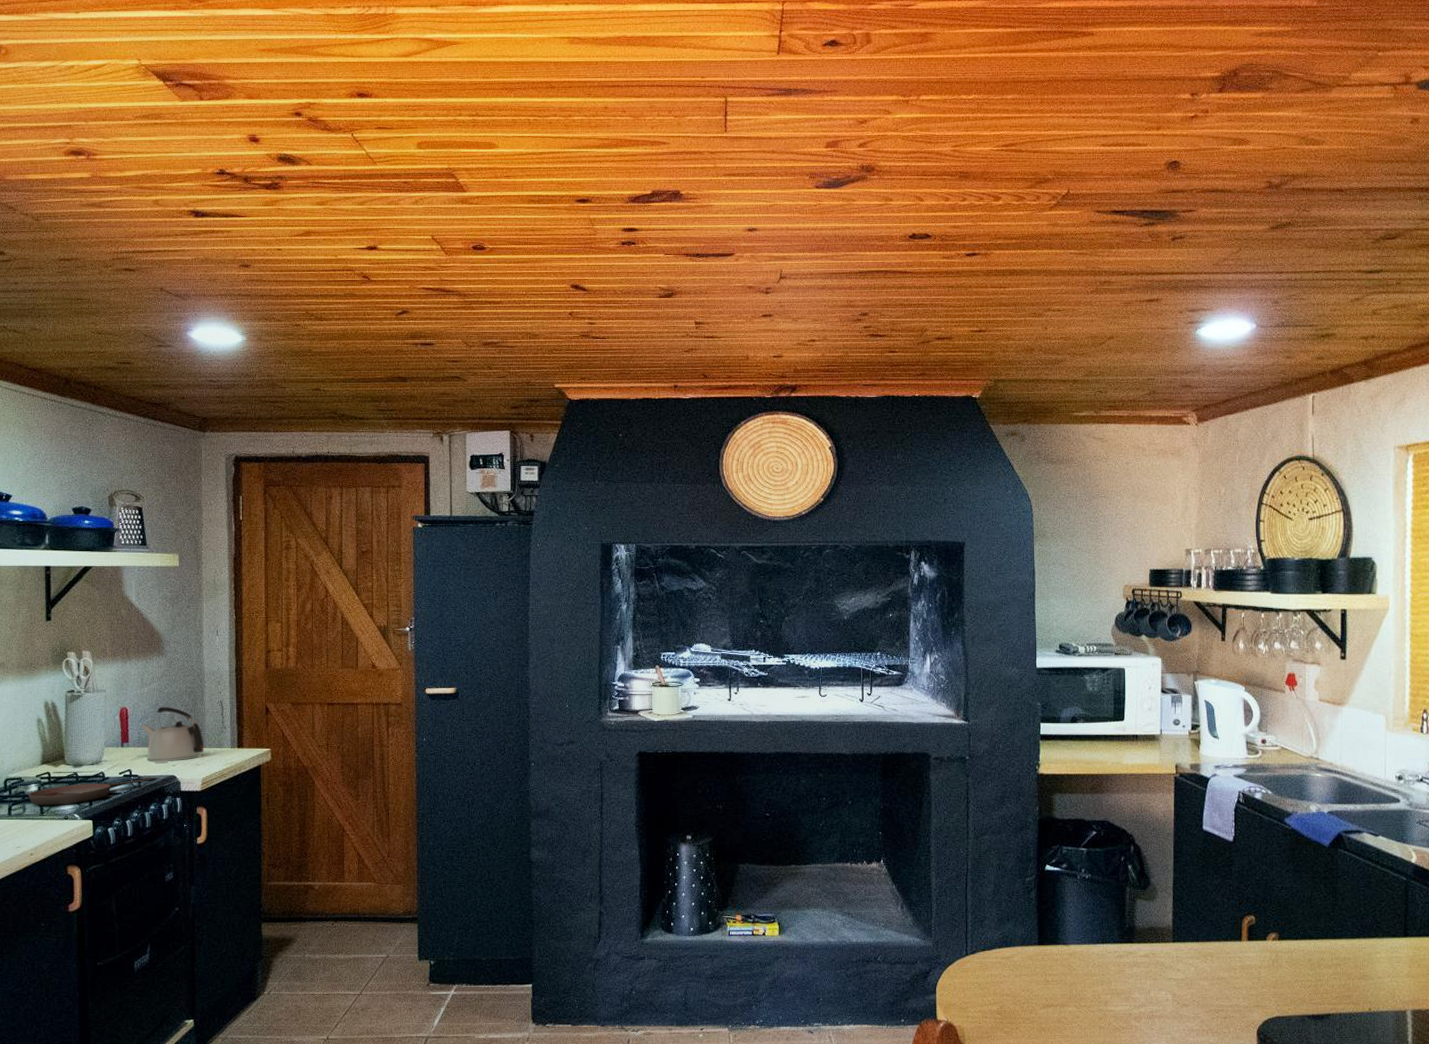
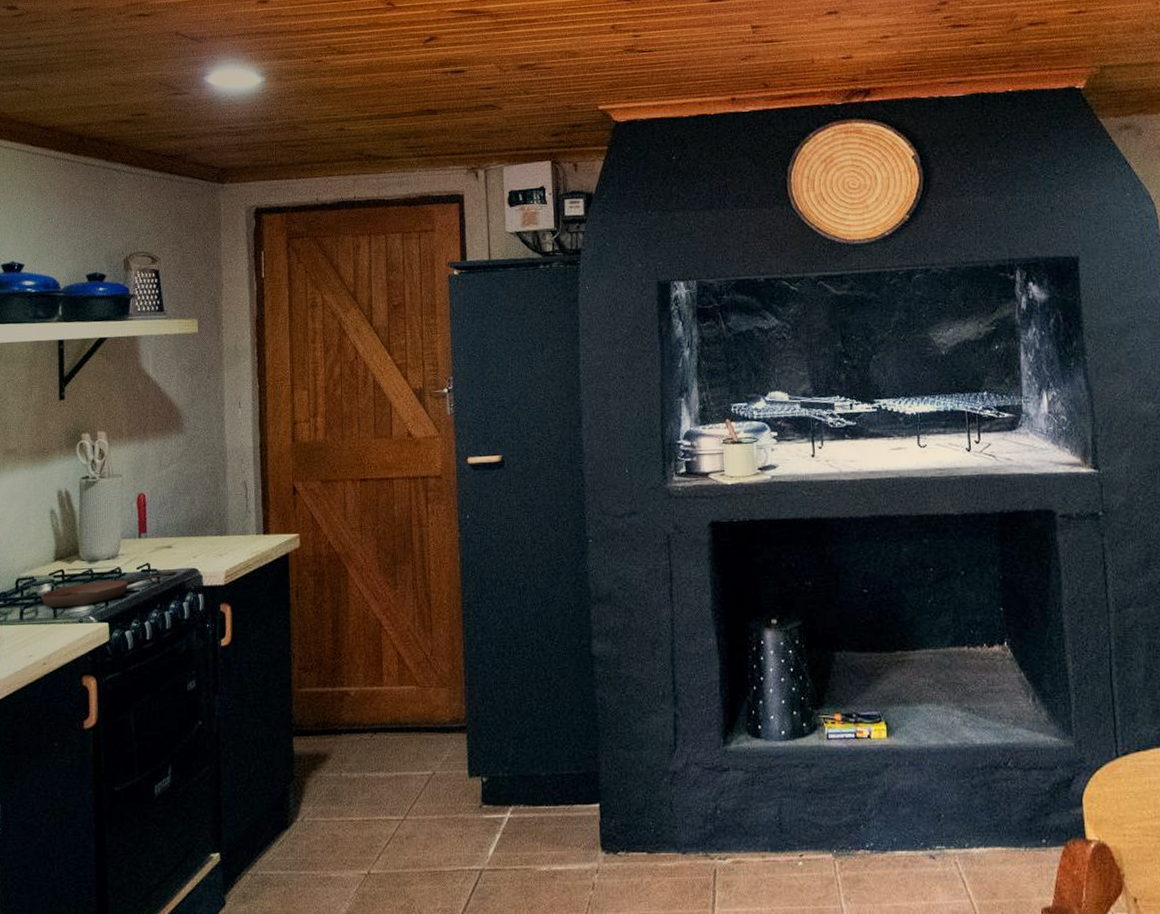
kettle: present [140,706,204,765] -> none [159,490,228,557]

